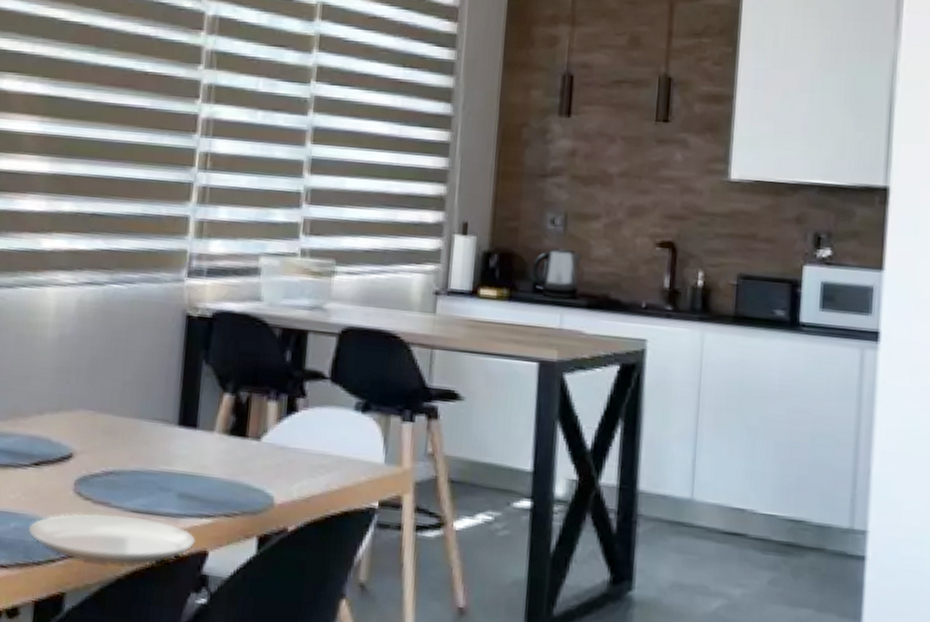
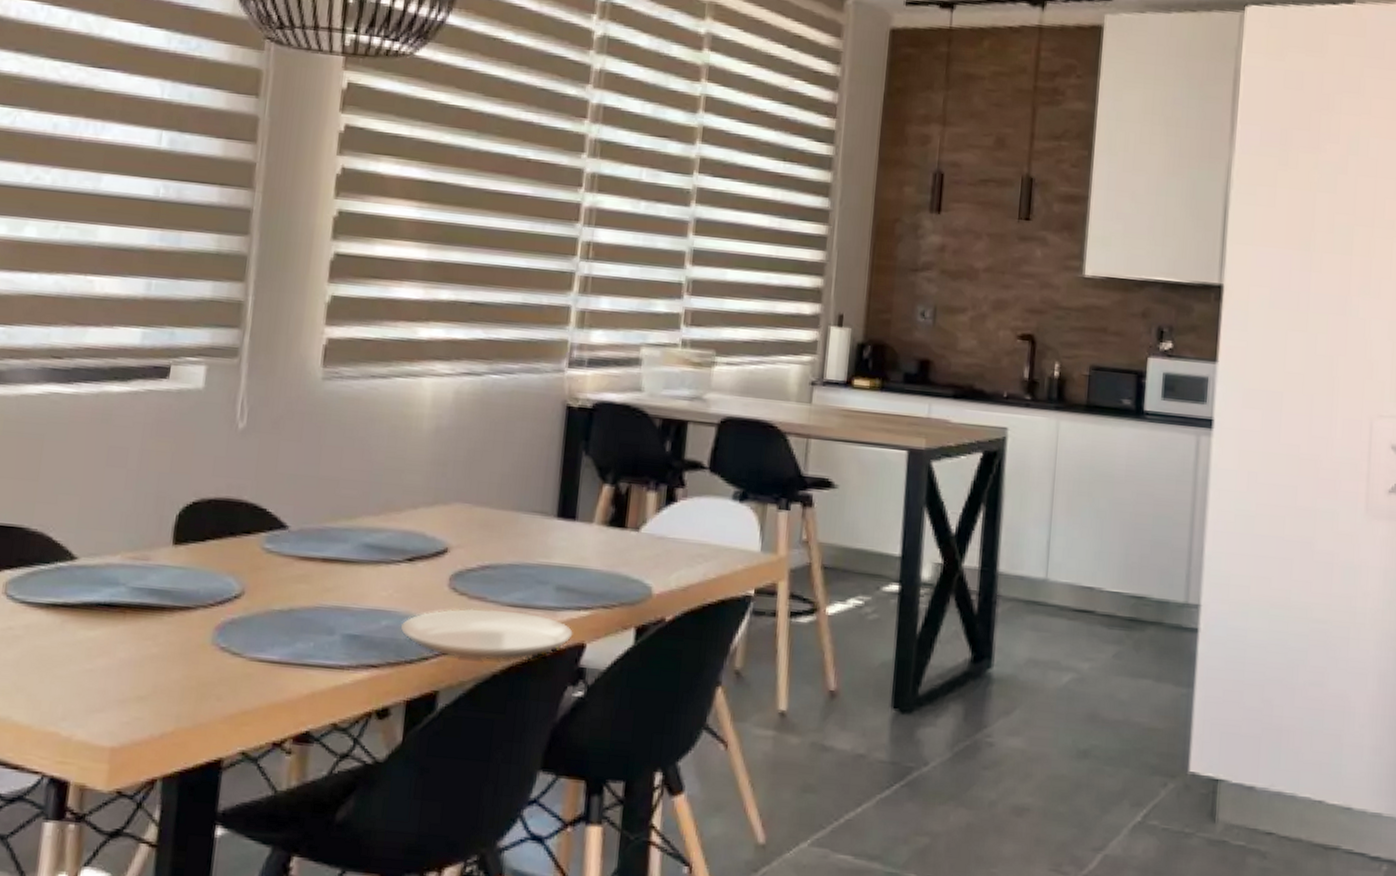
kettle: present [532,248,581,300] -> none [903,340,949,390]

